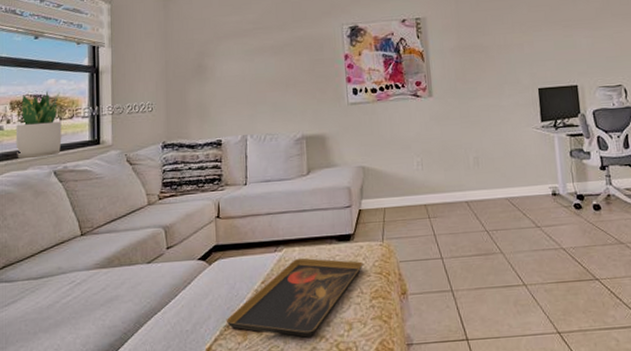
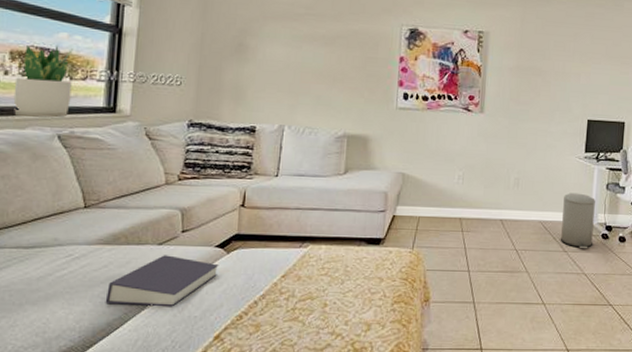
book: none [106,272,203,326] -> present [105,255,219,306]
decorative tray: present [226,257,363,339] -> none [239,256,390,335]
pedal bin: none [527,164,566,222] -> present [560,192,595,248]

